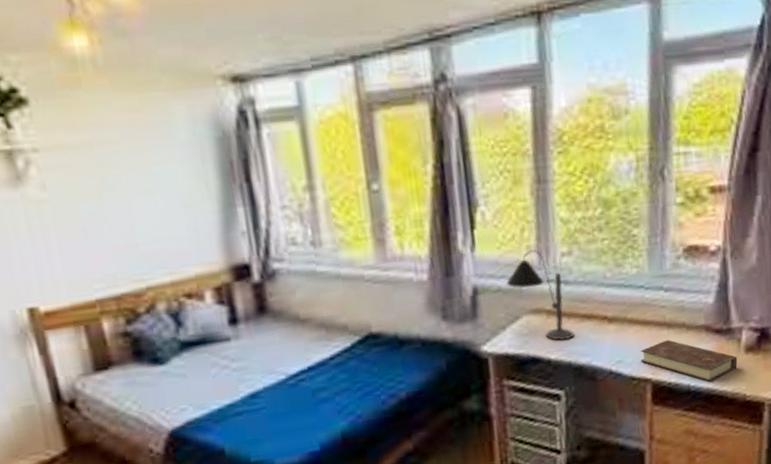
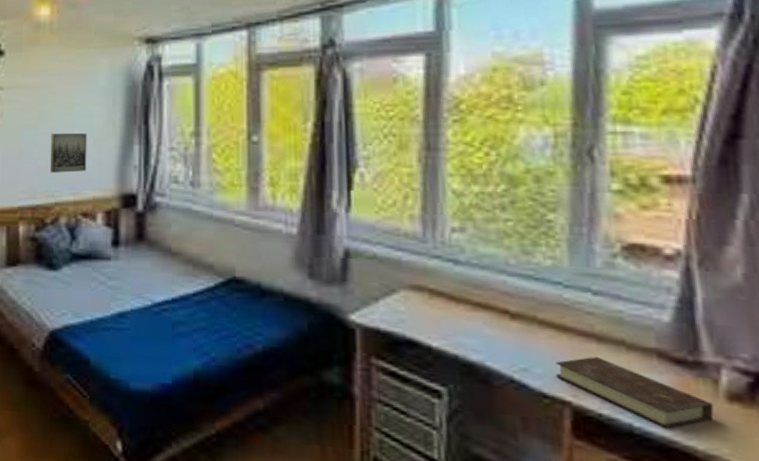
wall art: none [122,199,182,253] -> present [50,133,87,173]
desk lamp: present [506,250,574,341] -> none [383,220,463,329]

